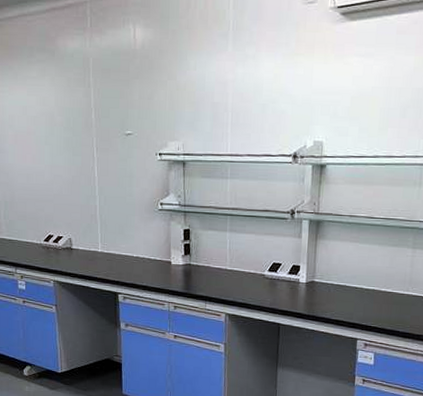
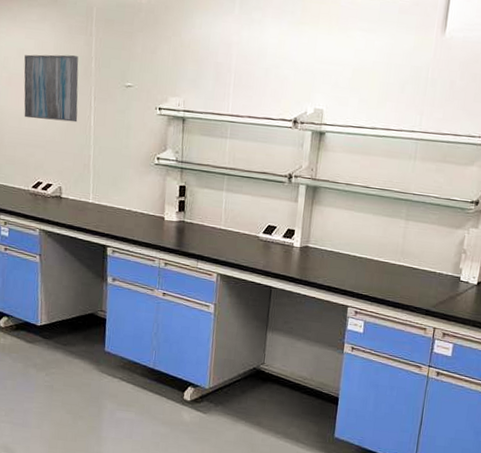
wall art: none [28,108,82,175] -> present [24,54,79,123]

